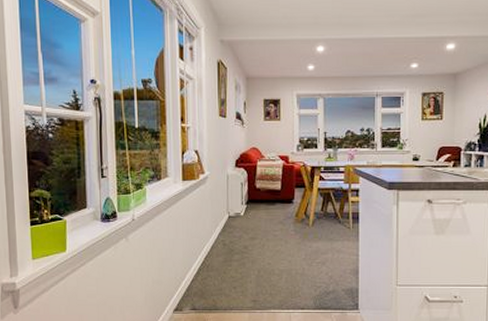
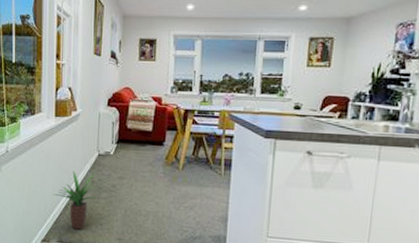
potted plant: none [184,235,228,295] -> present [53,171,96,230]

